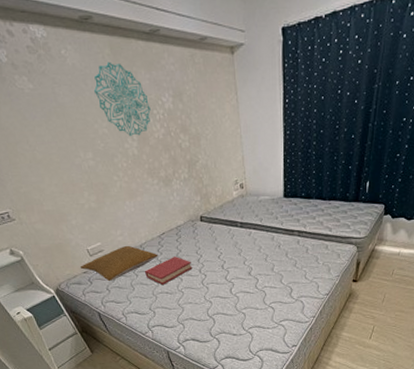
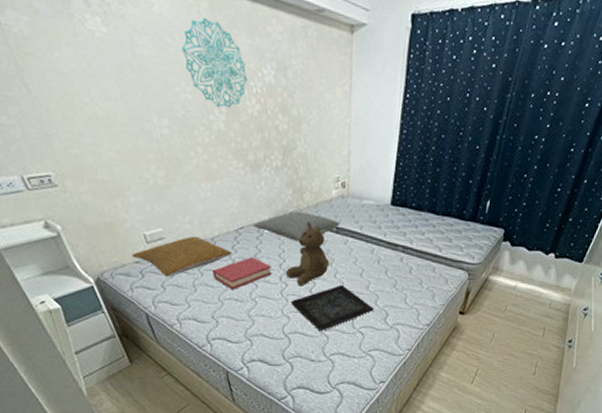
pillow: none [172,213,243,240] -> present [253,211,341,243]
teddy bear: none [203,221,239,275] -> present [285,221,330,286]
tray: none [211,269,280,311] -> present [290,284,374,332]

